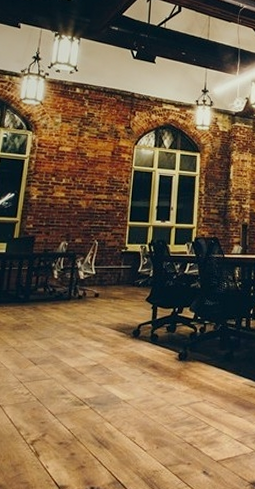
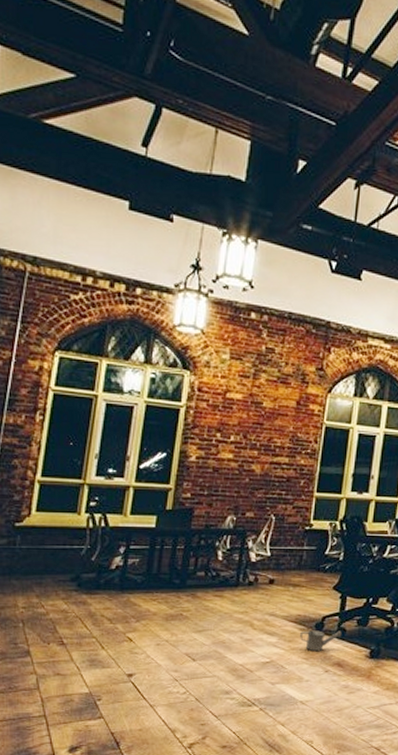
watering can: none [121,336,155,356] -> present [300,630,342,652]

